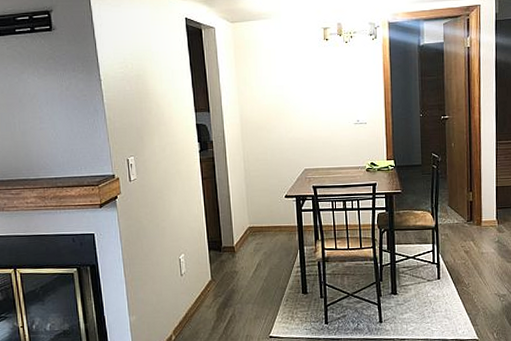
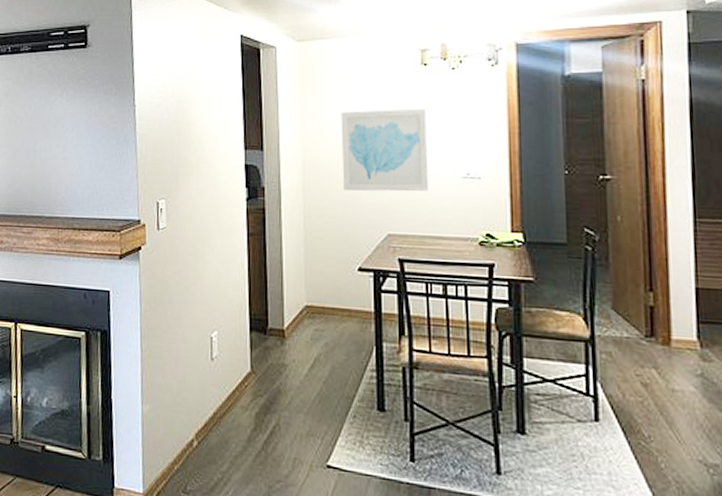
wall art: none [267,73,332,140] -> present [341,108,429,192]

